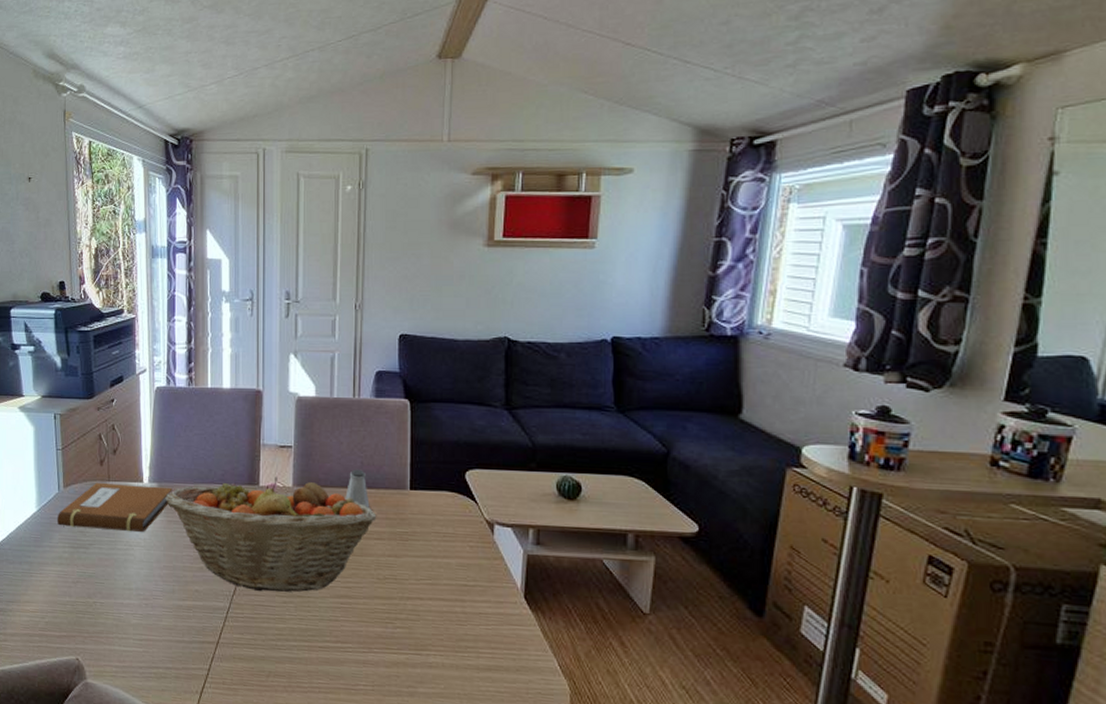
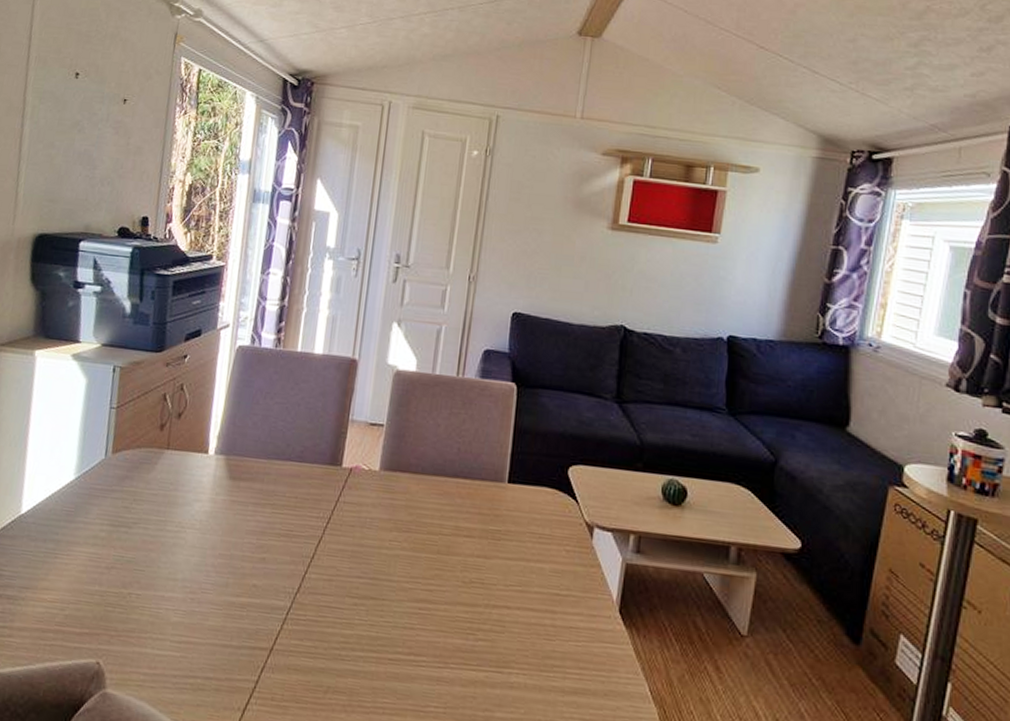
notebook: present [56,483,173,532] -> none [97,450,242,512]
fruit basket: present [165,476,377,593] -> none [231,457,469,593]
saltshaker: present [345,469,370,508] -> none [436,455,463,500]

